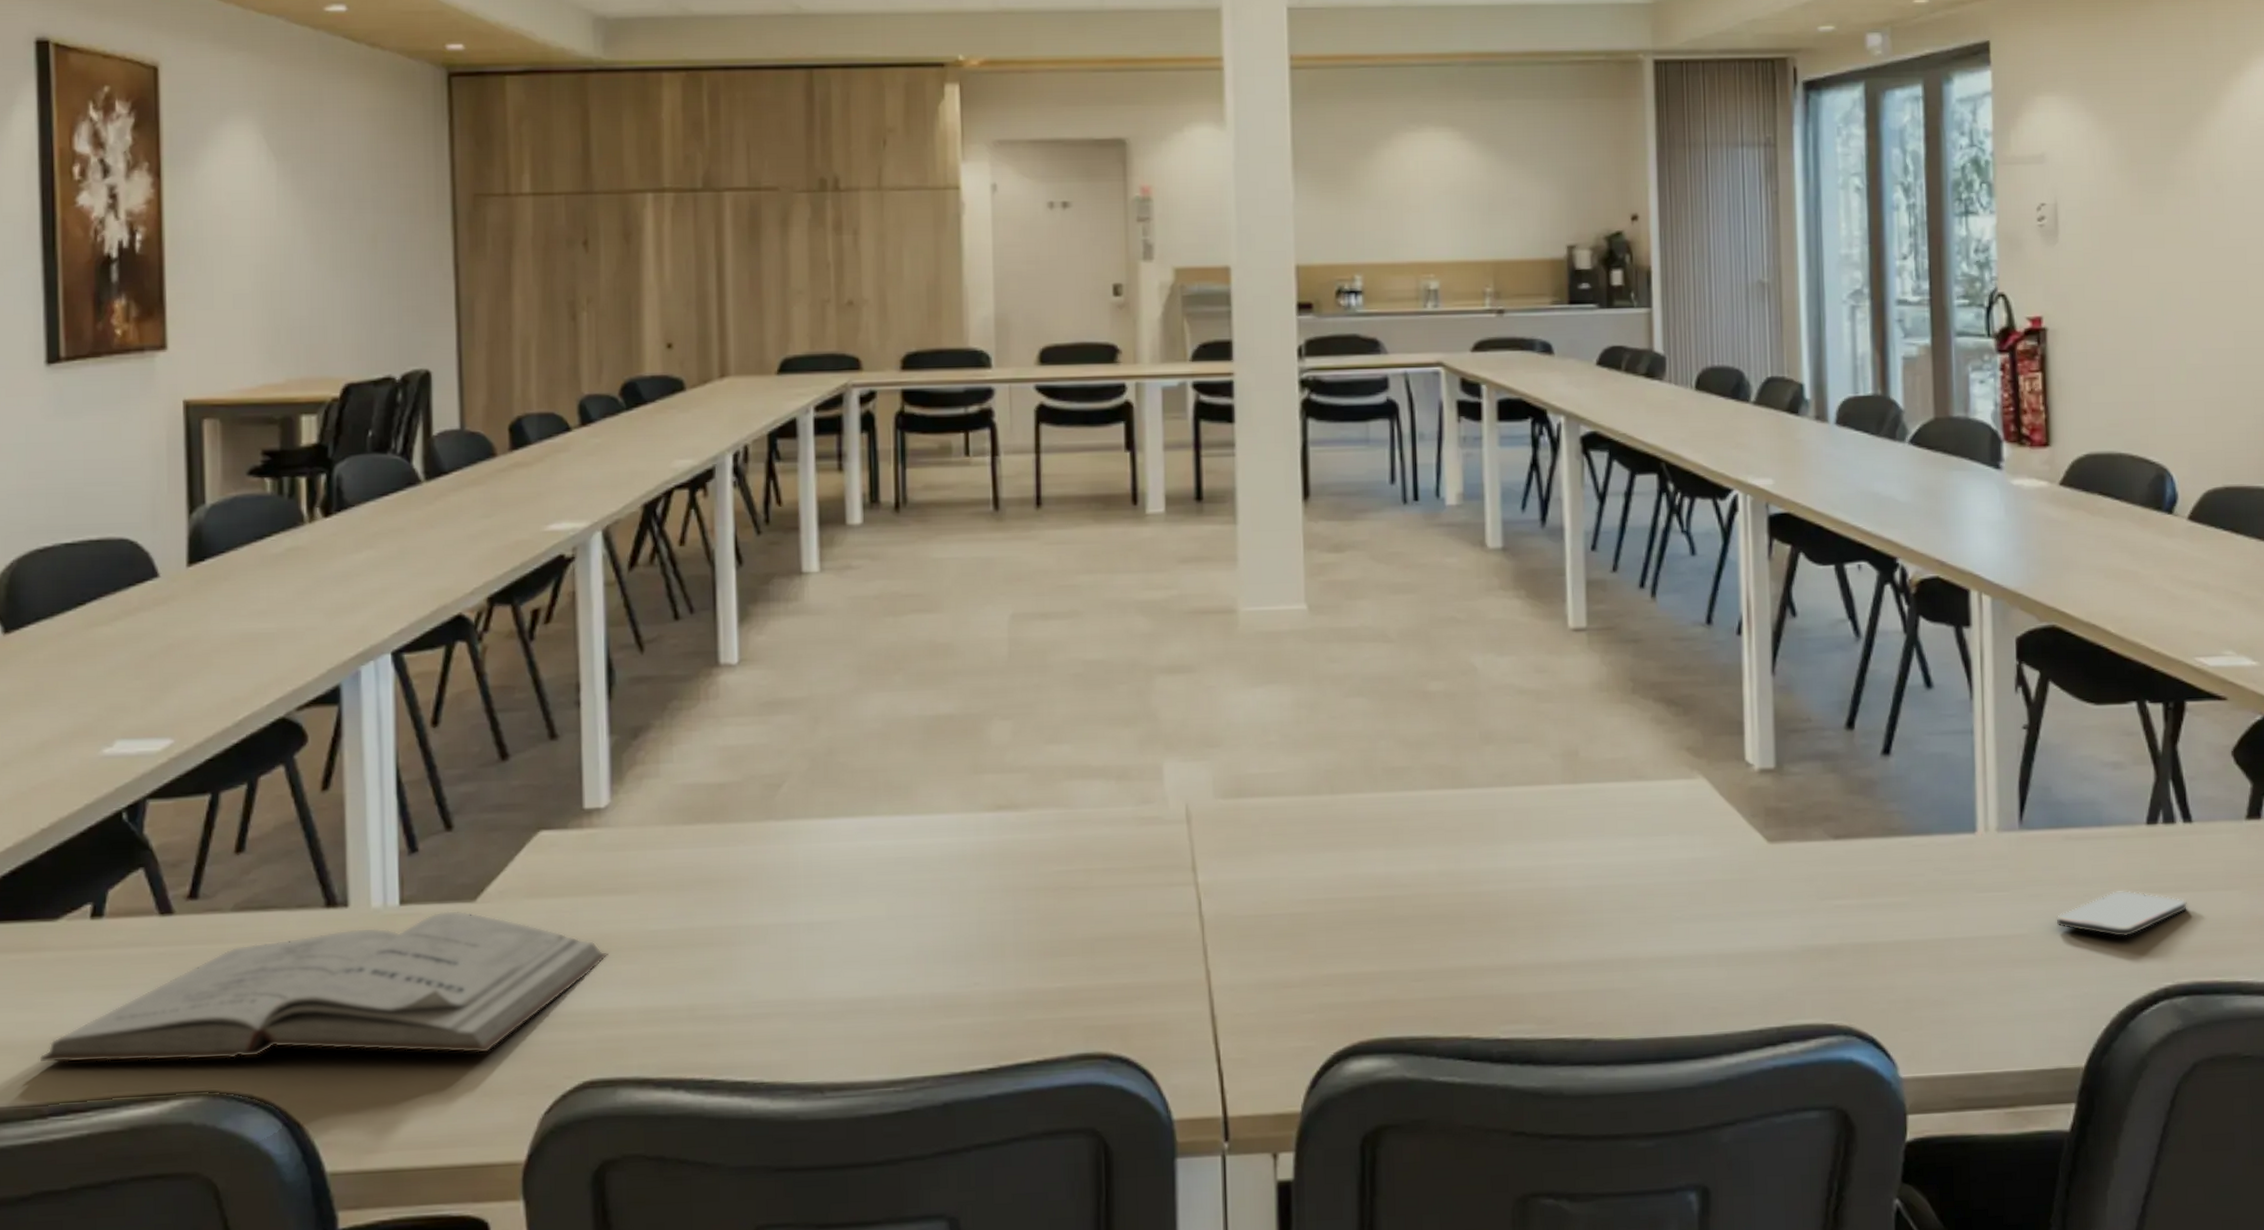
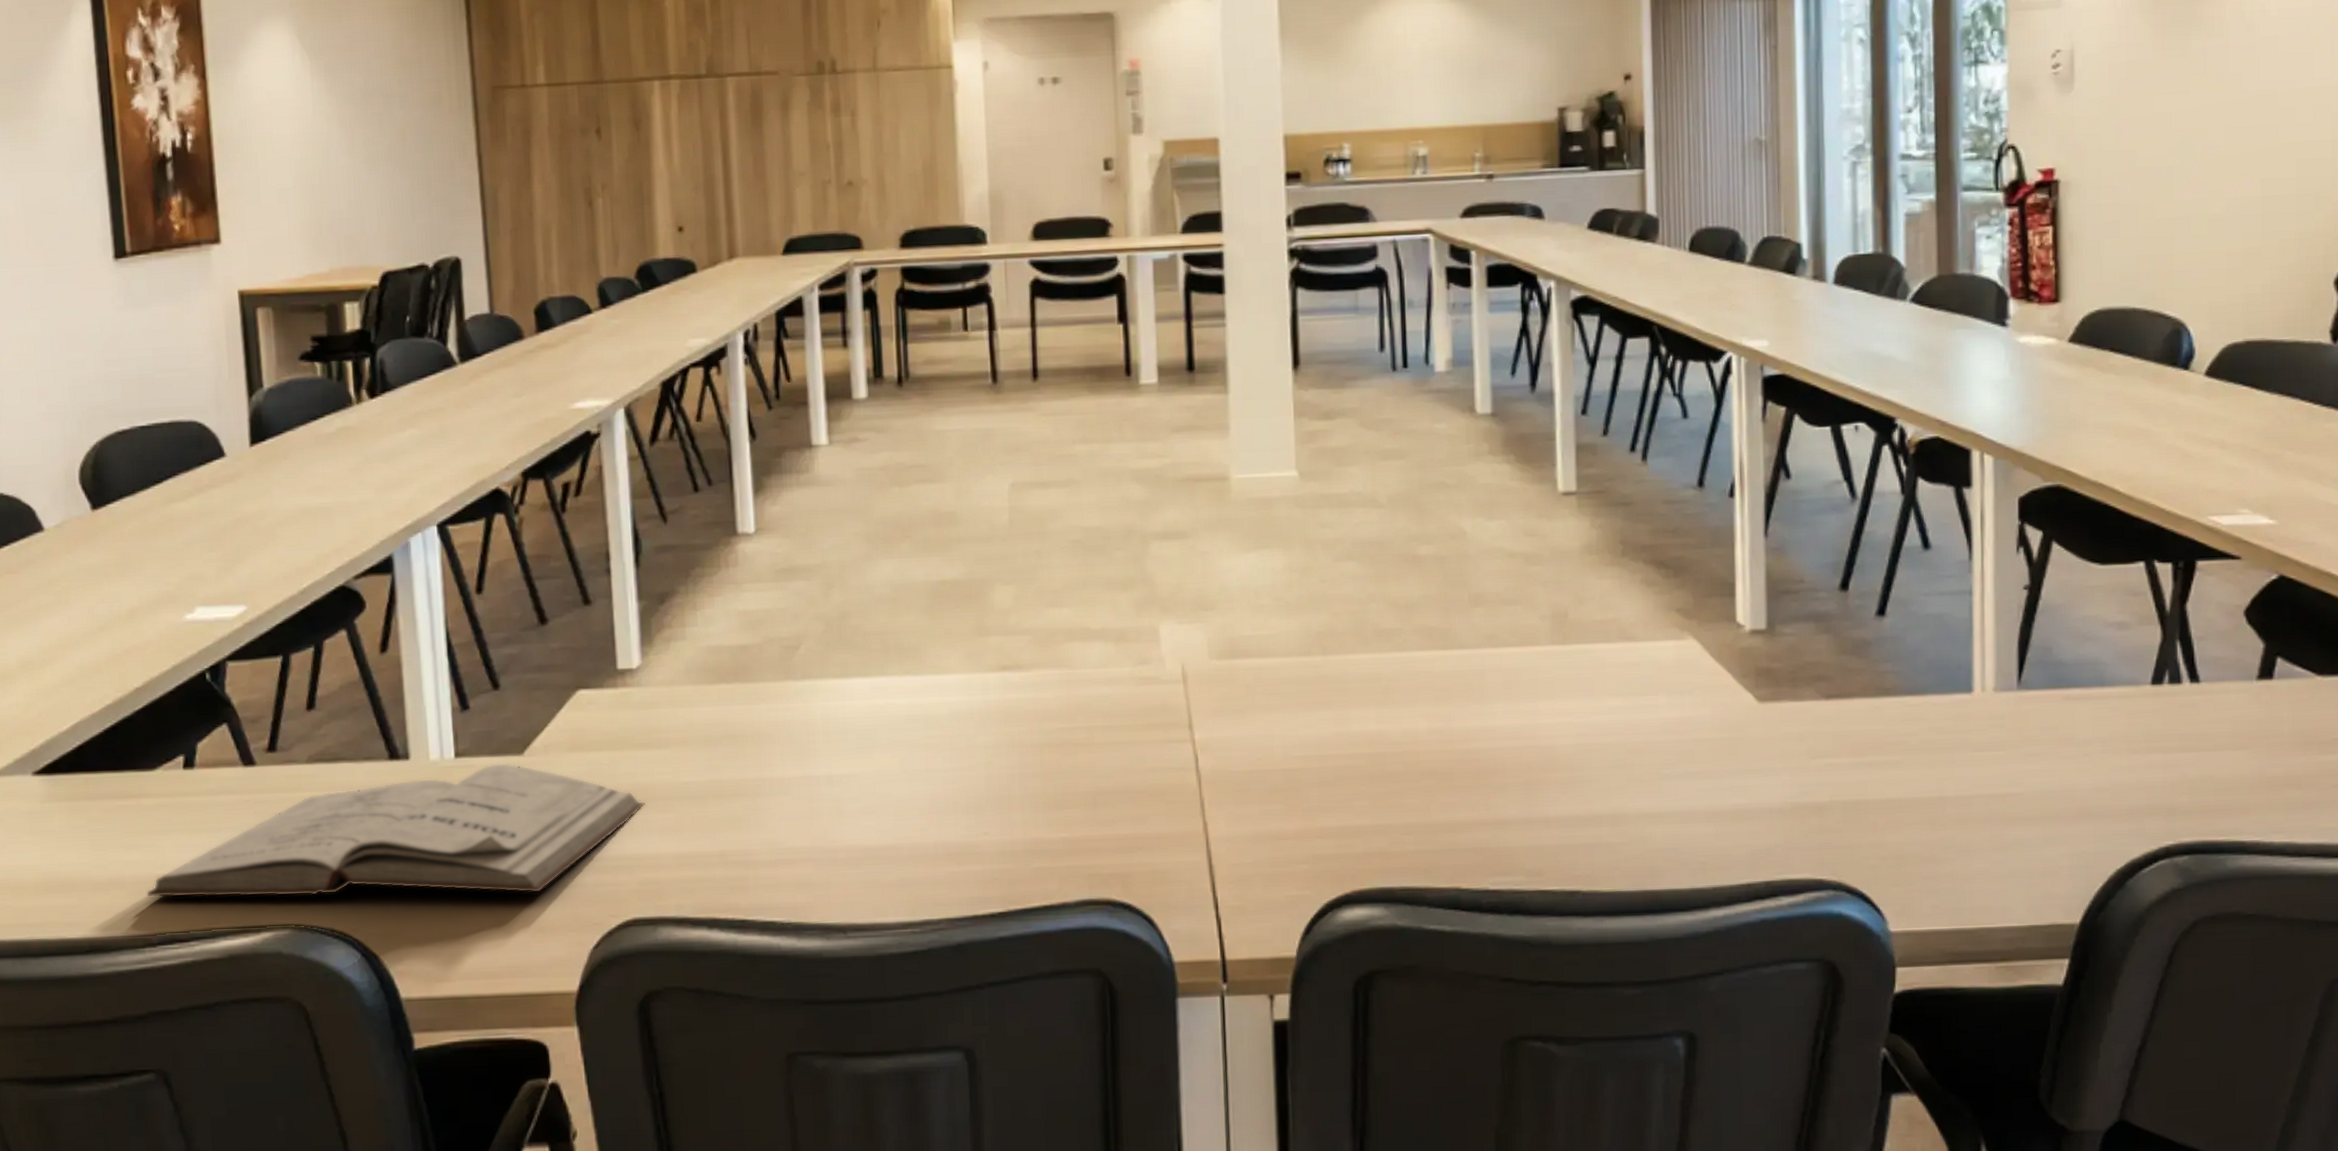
smartphone: present [2055,890,2188,937] -> none [2053,749,2193,797]

